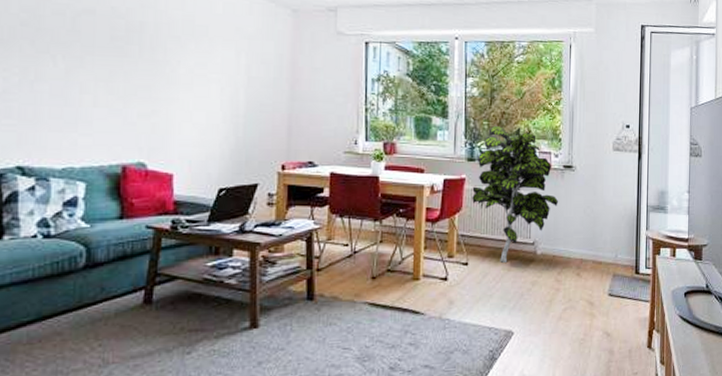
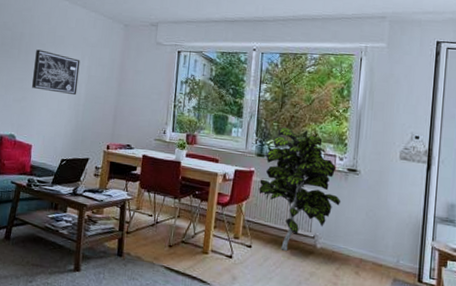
wall art: none [166,44,235,104] -> present [32,49,80,96]

